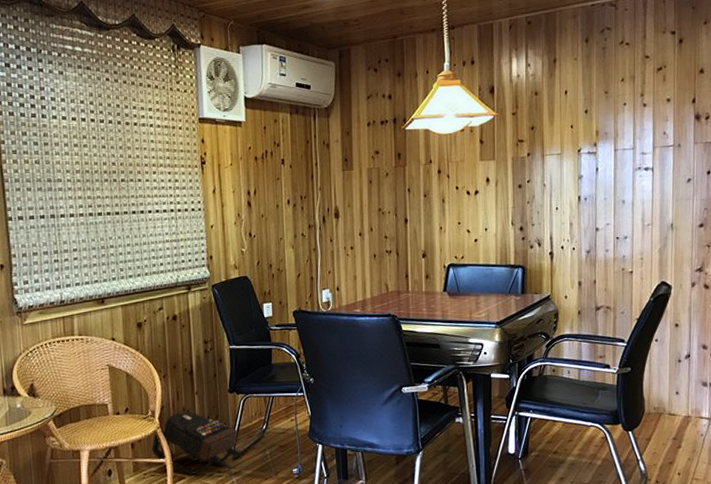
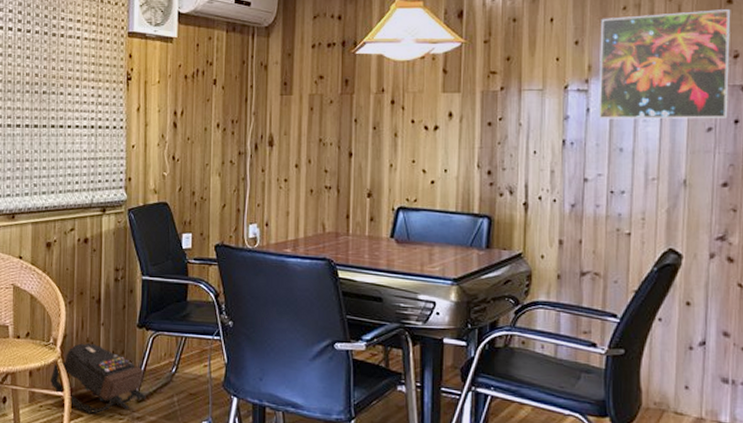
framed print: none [604,78,703,177] -> present [599,9,731,120]

